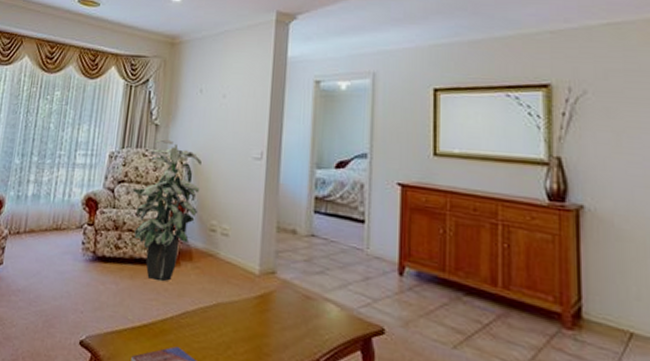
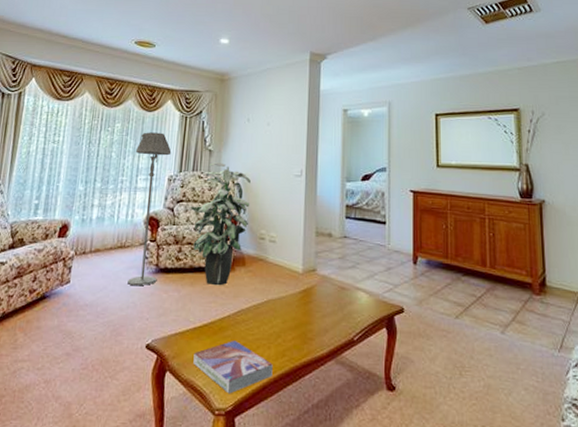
floor lamp: none [62,102,114,275] -> present [127,132,172,286]

